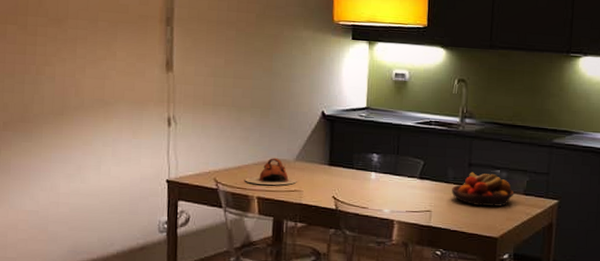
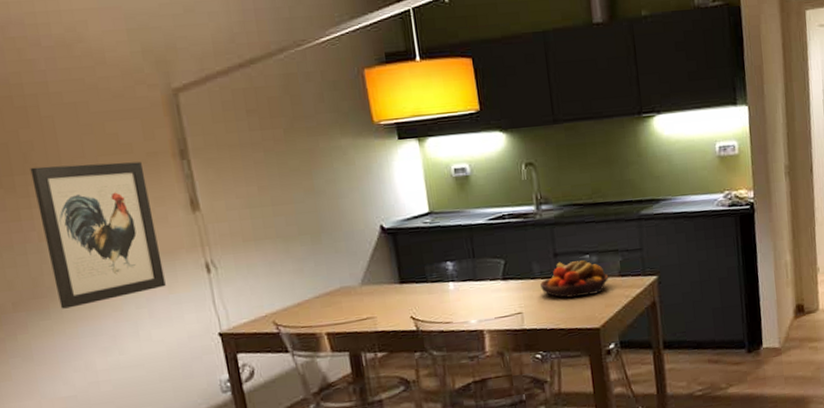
wall art: none [41,11,134,136] -> present [30,161,166,309]
teapot: present [244,158,298,185] -> none [308,286,369,320]

